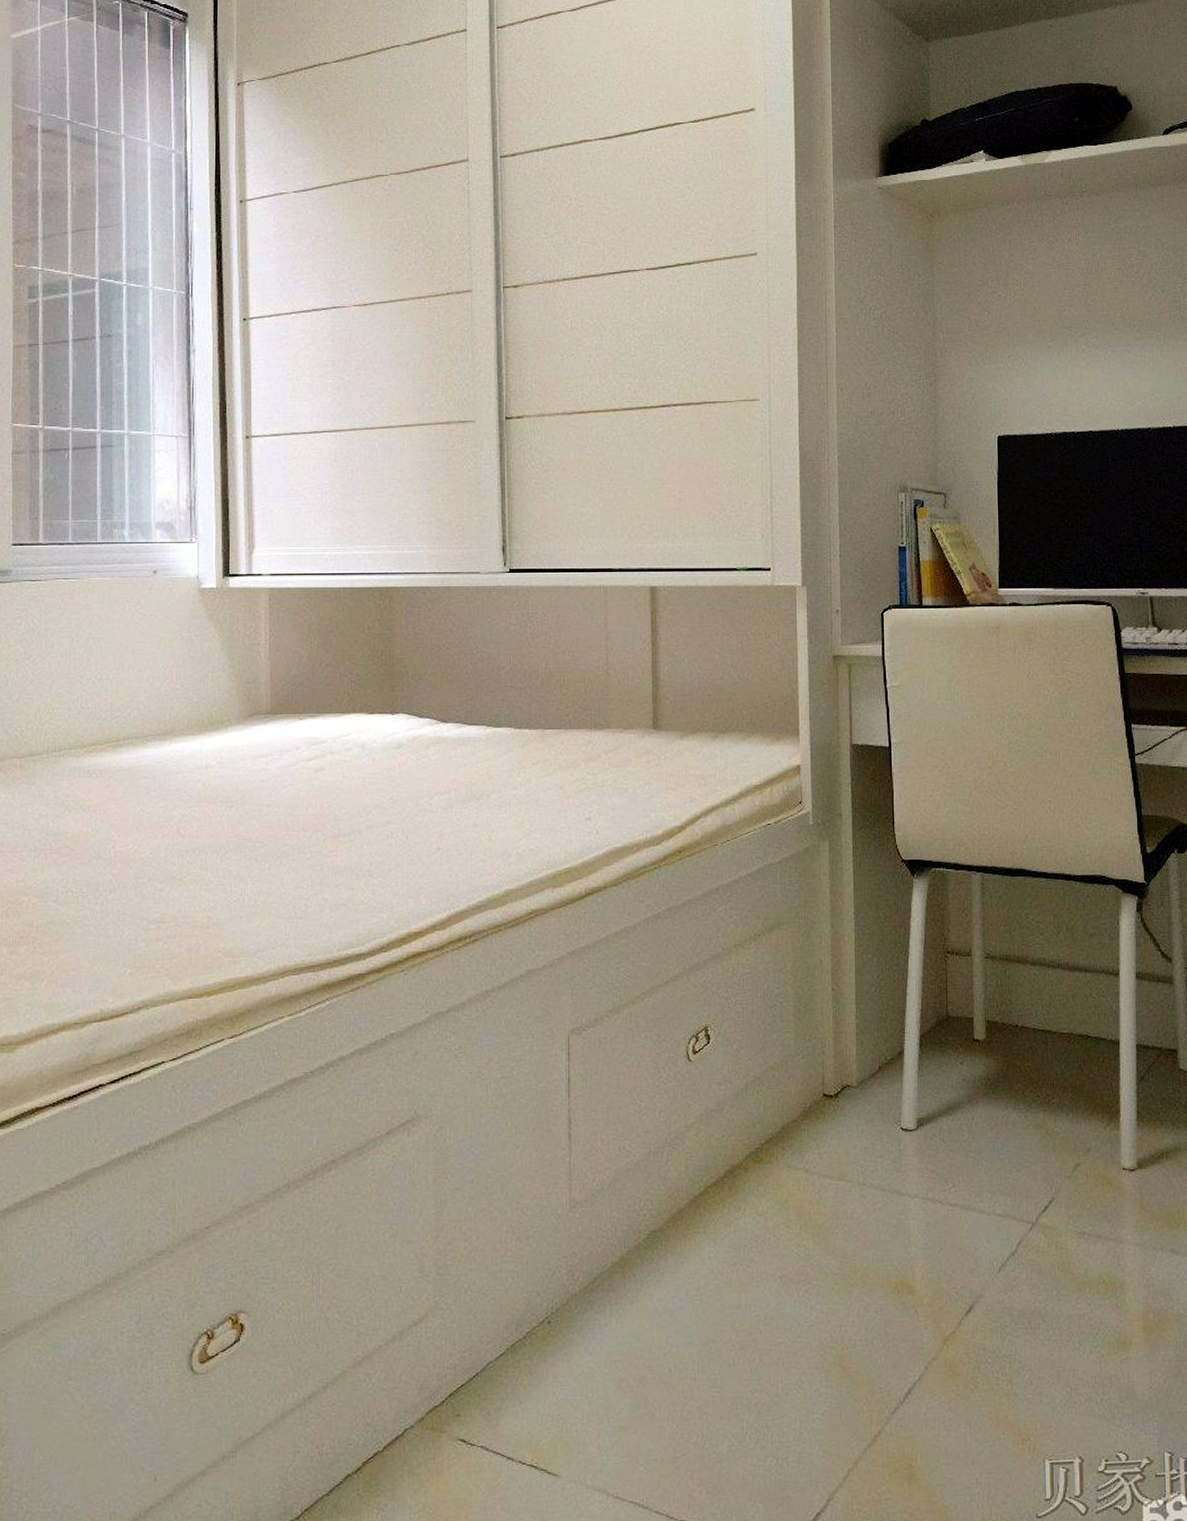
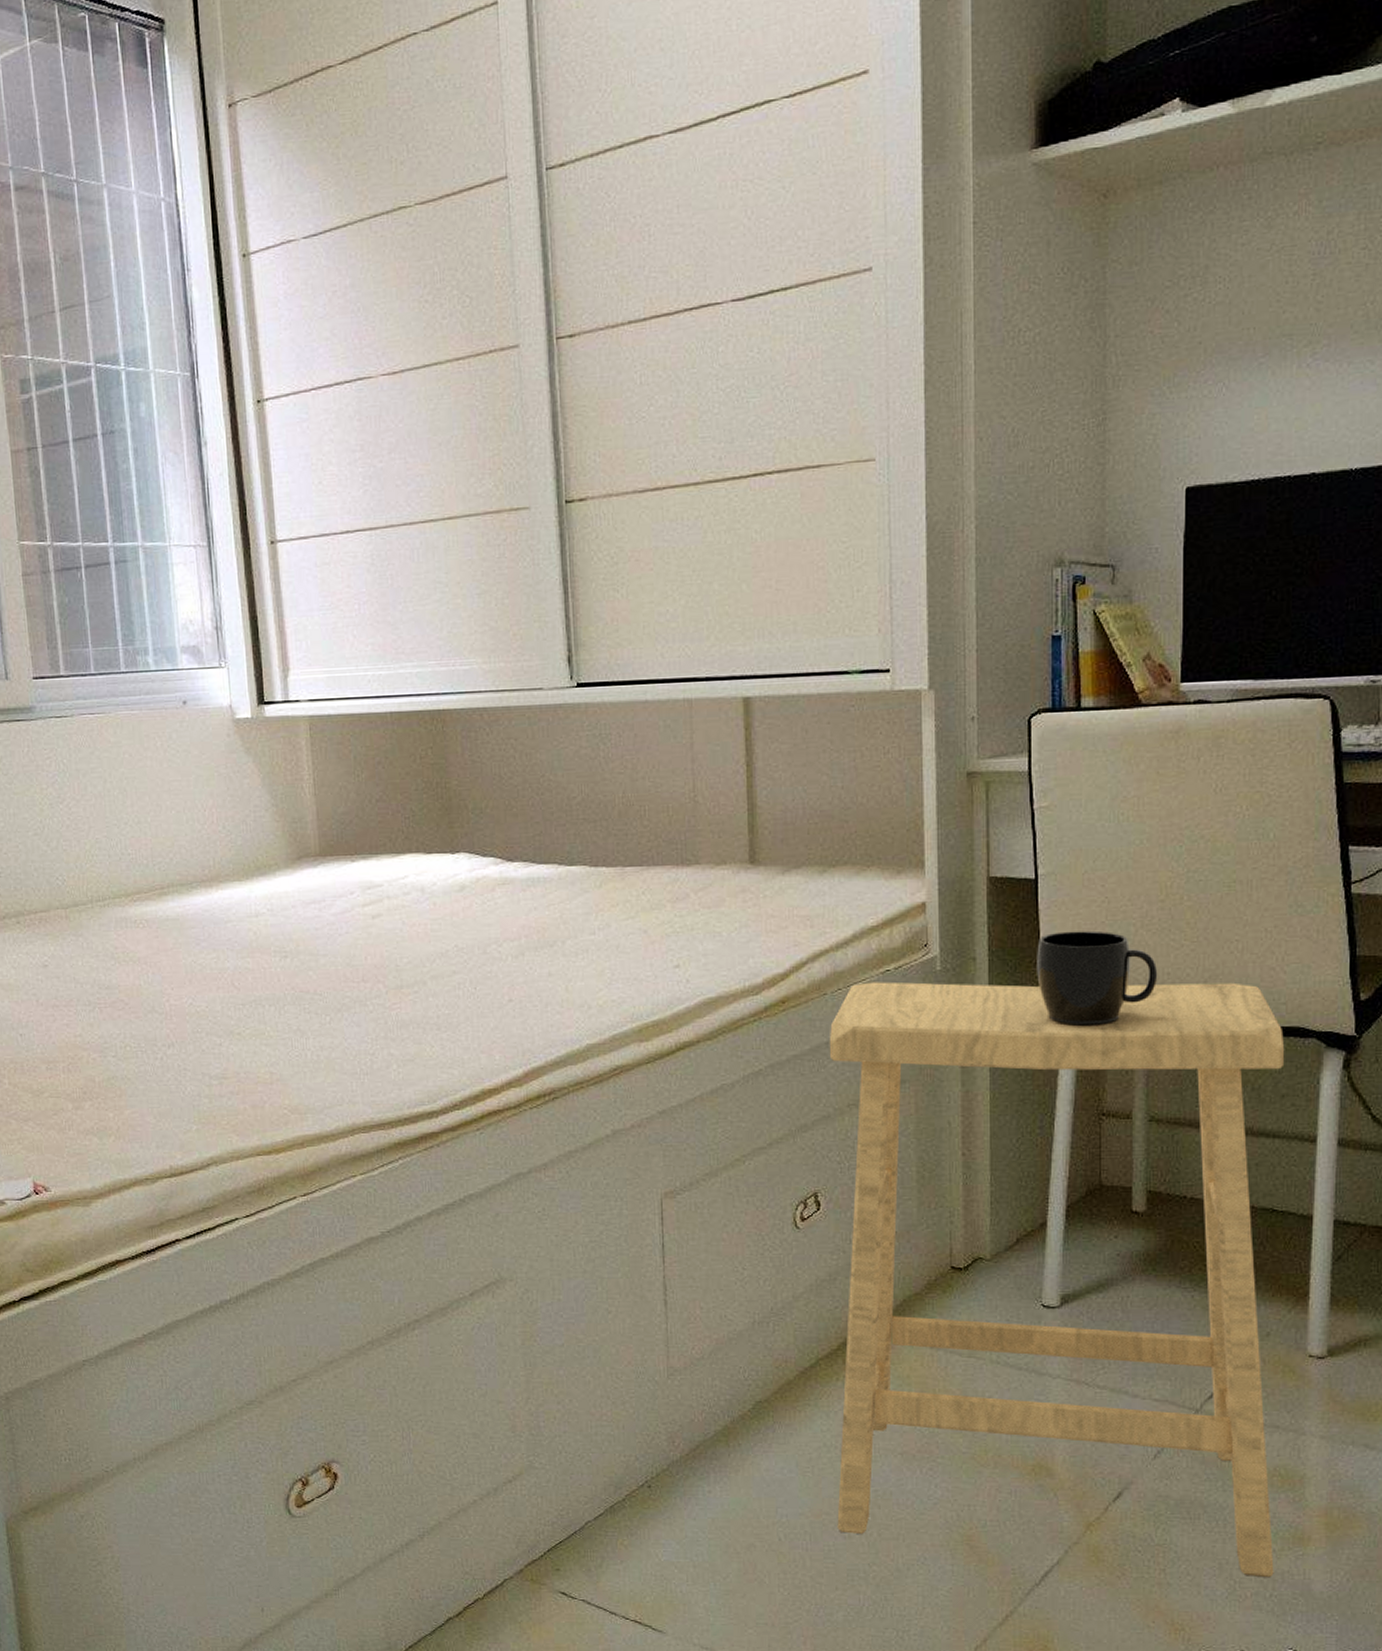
stool: none [719,834,1103,1383] -> present [829,982,1285,1578]
mug: none [891,791,989,874] -> present [1037,931,1158,1026]

